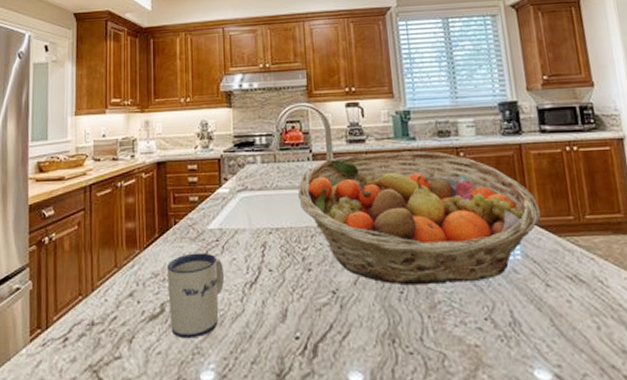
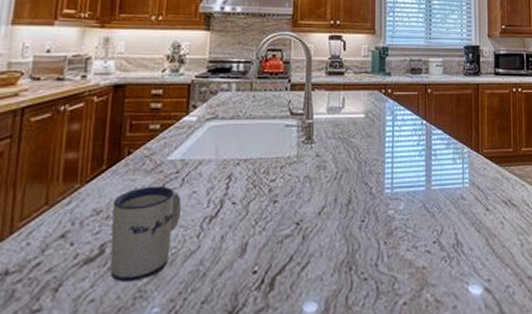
fruit basket: present [298,151,542,286] -> none [272,86,488,214]

